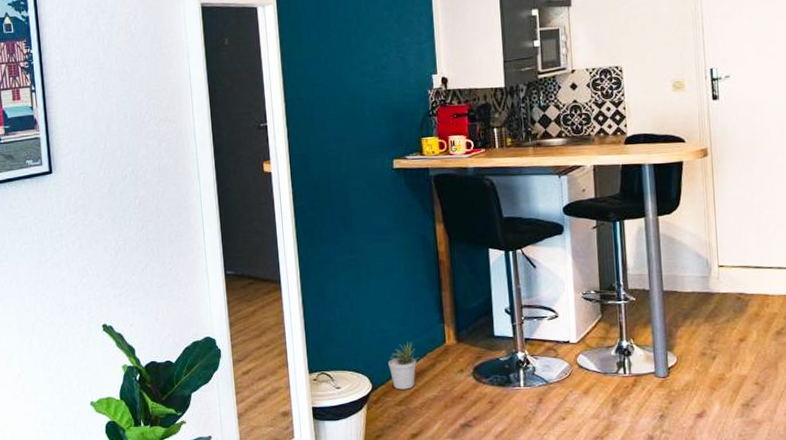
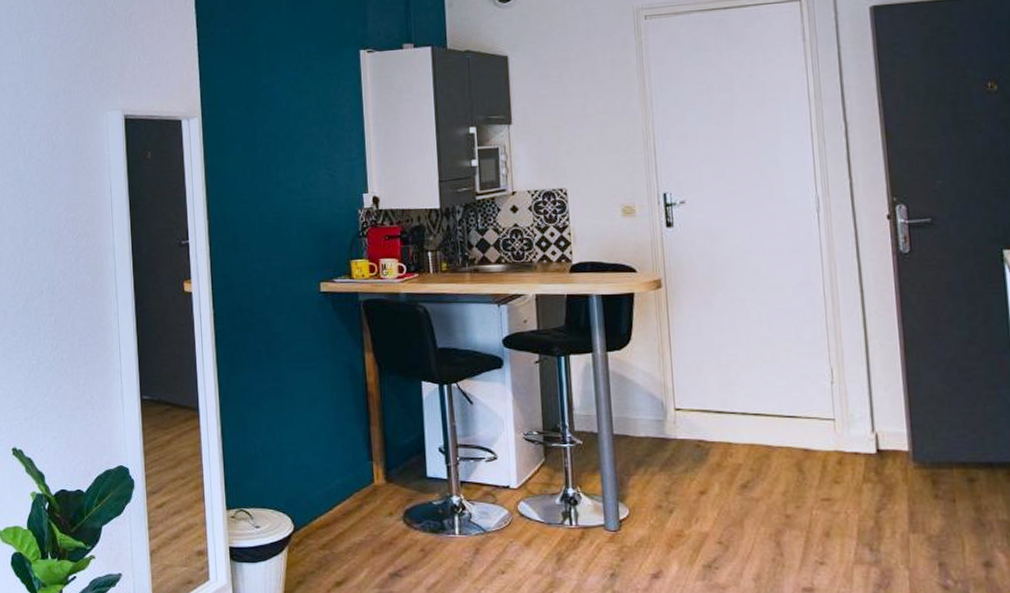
potted plant: present [388,342,419,390] -> none [312,480,344,532]

